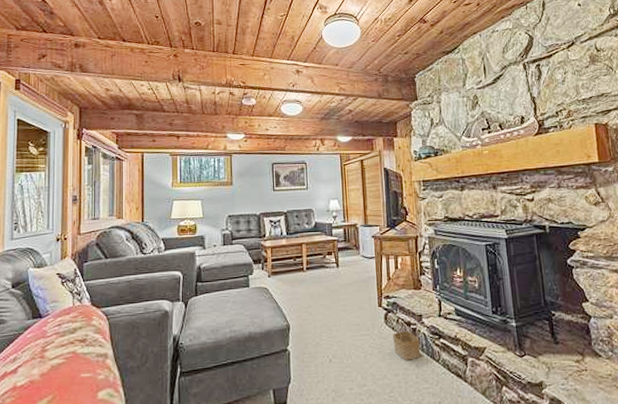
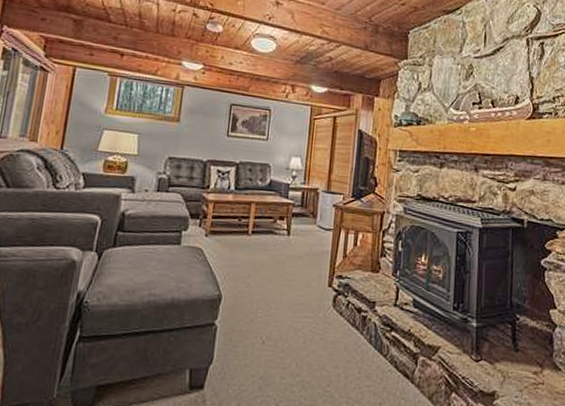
basket: present [392,308,421,361] -> none [338,293,371,352]

